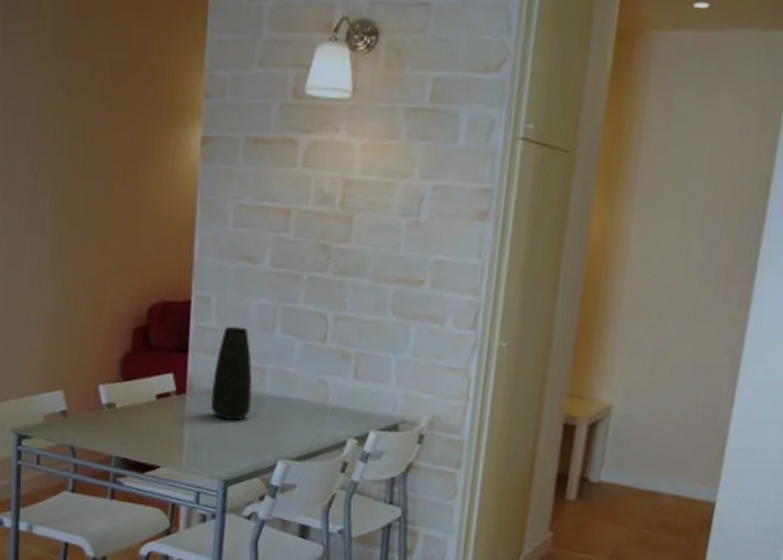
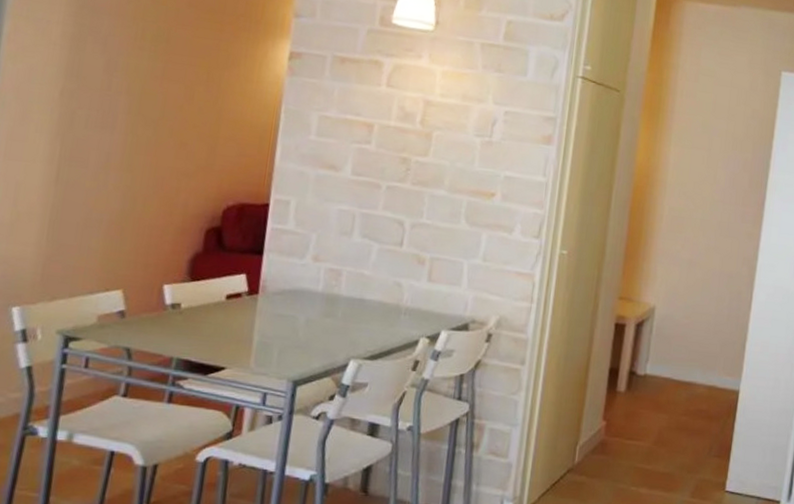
vase: present [211,326,253,421] -> none [284,229,329,321]

